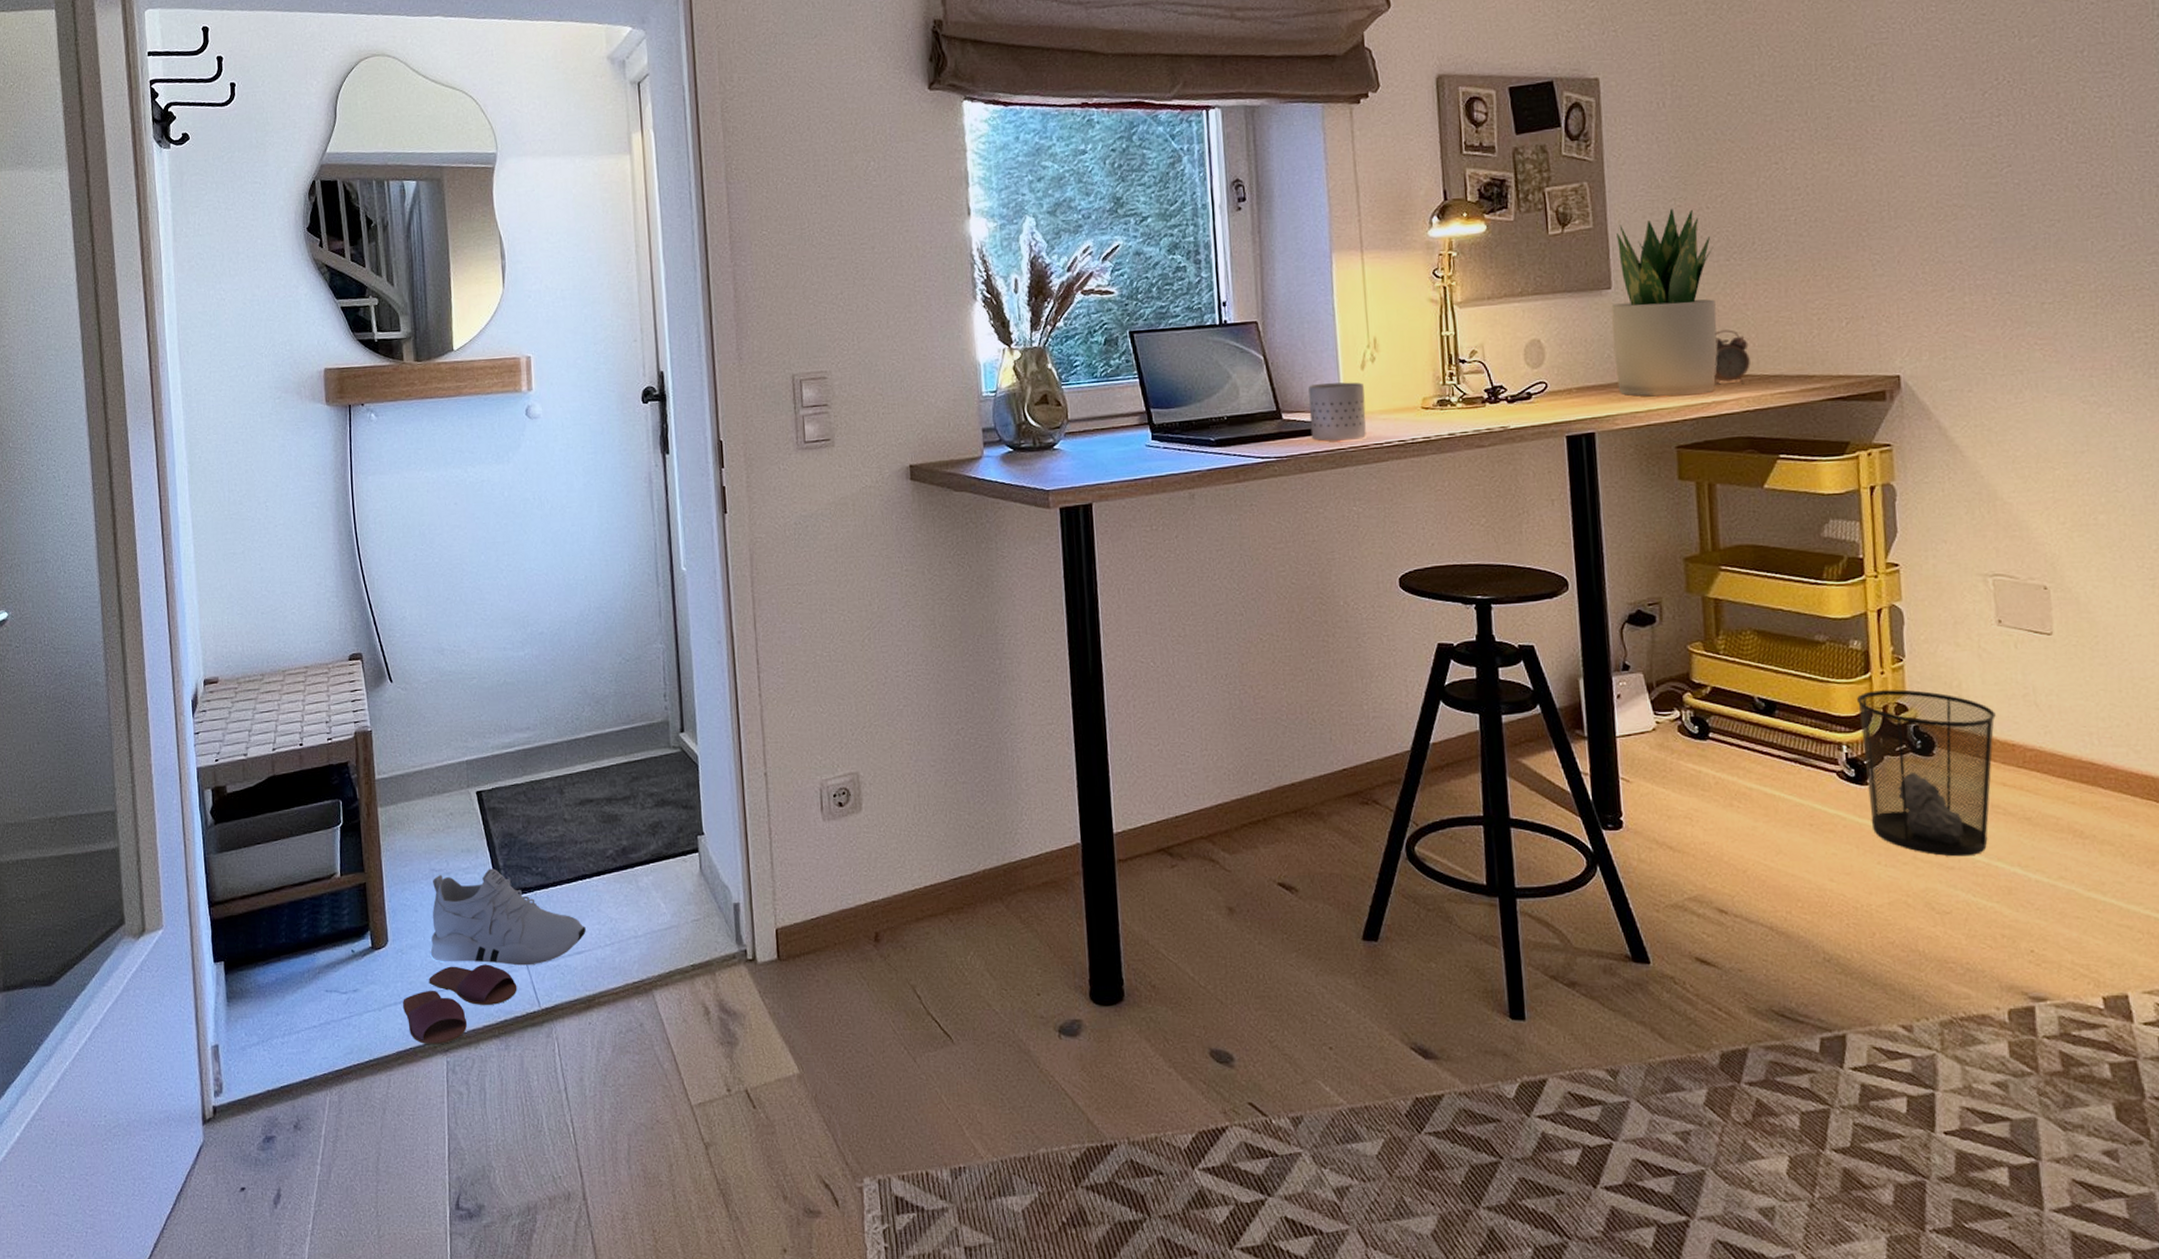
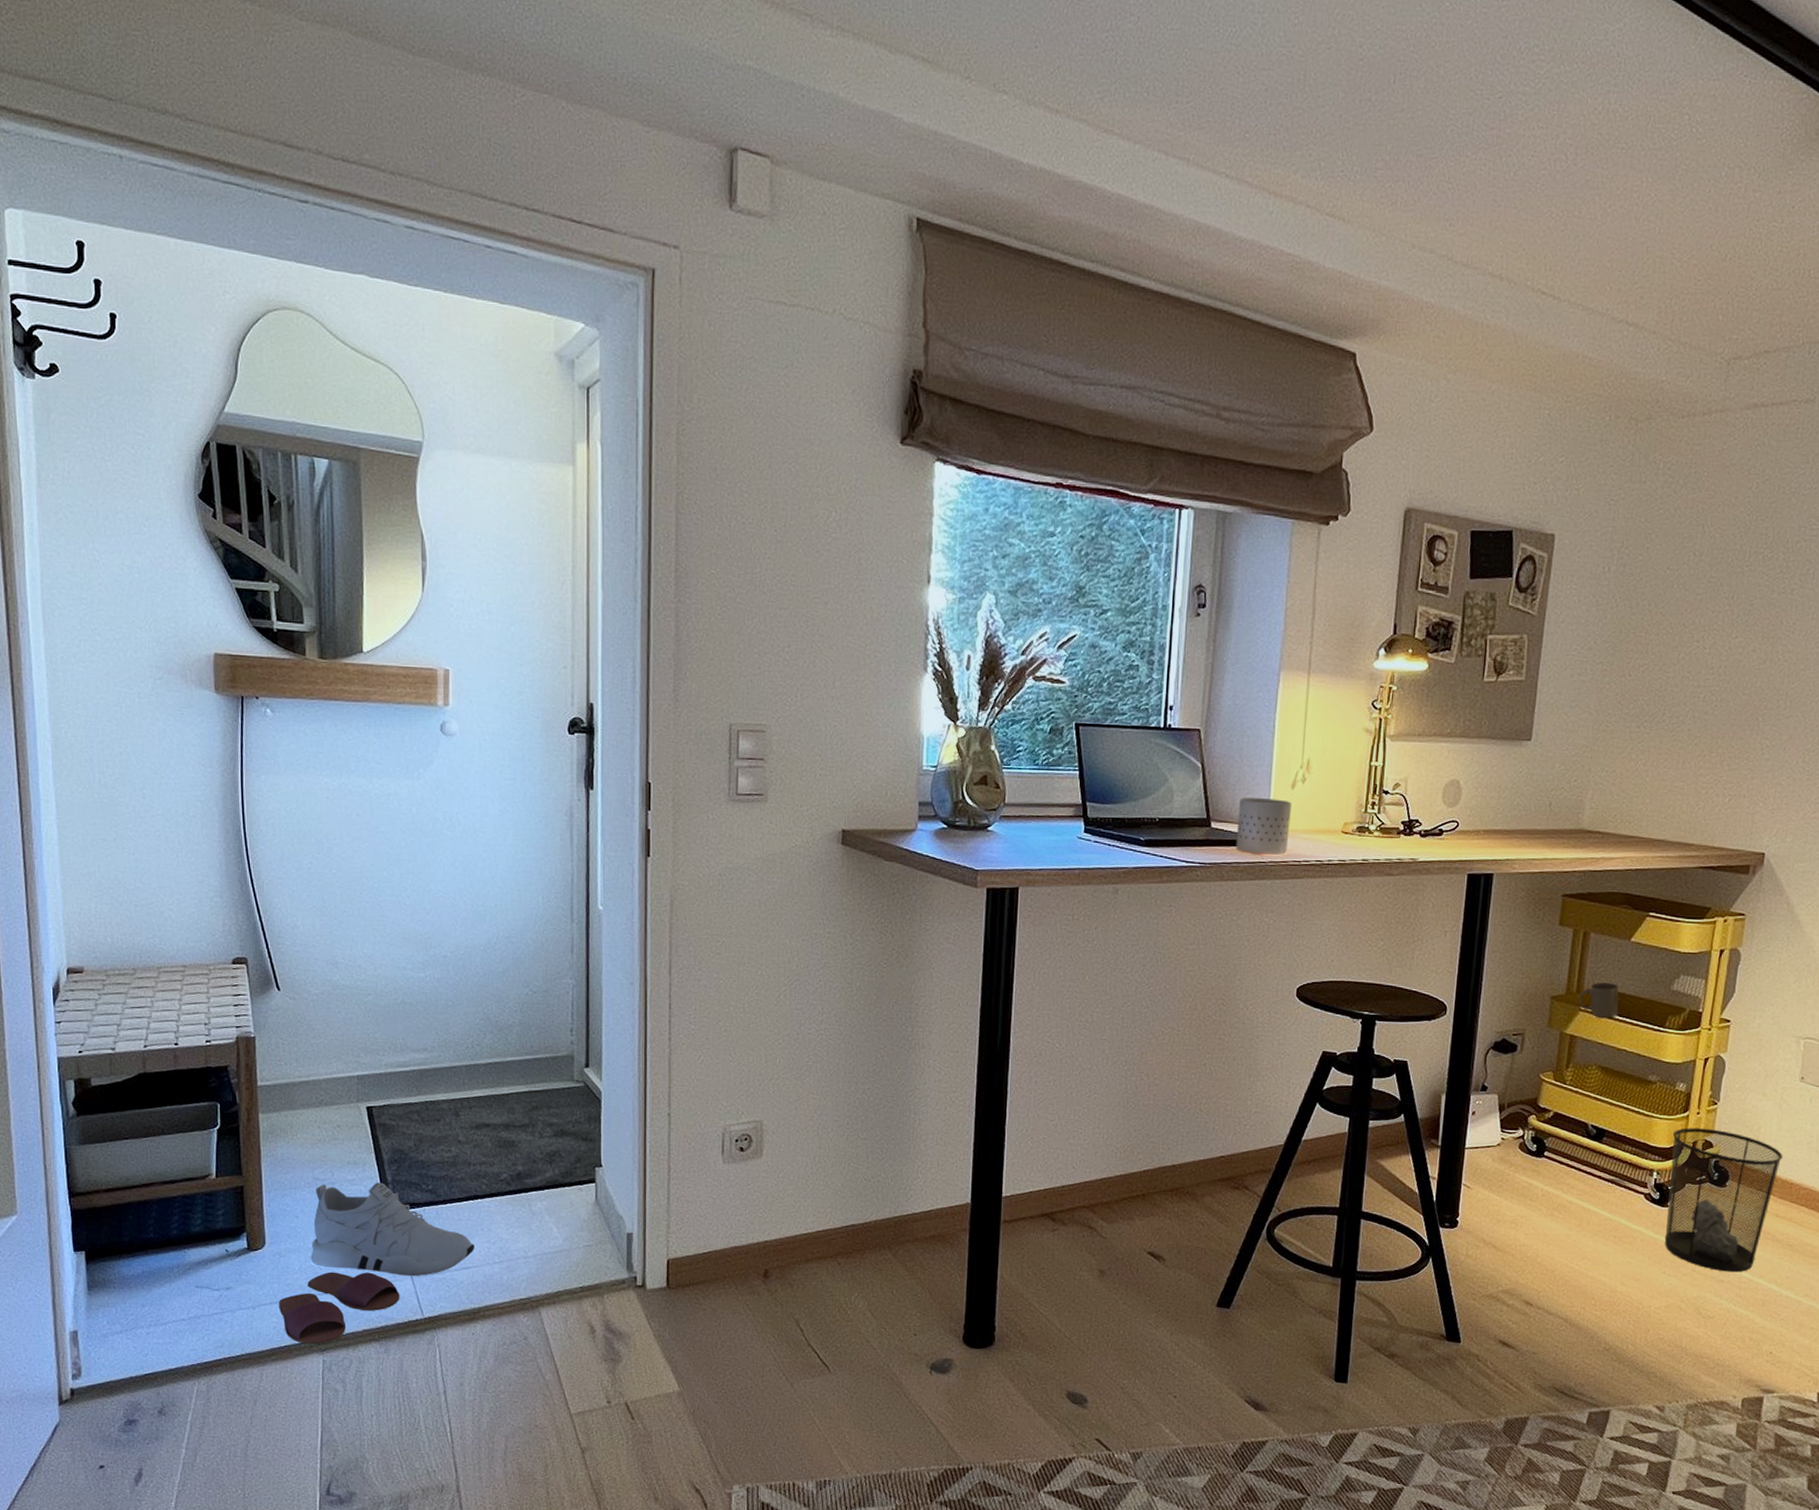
planter: present [1611,208,1718,397] -> none [1521,671,1628,850]
alarm clock: present [1714,330,1750,385] -> none [1606,792,1642,844]
cup: none [1716,536,1765,577] -> present [1578,982,1619,1019]

